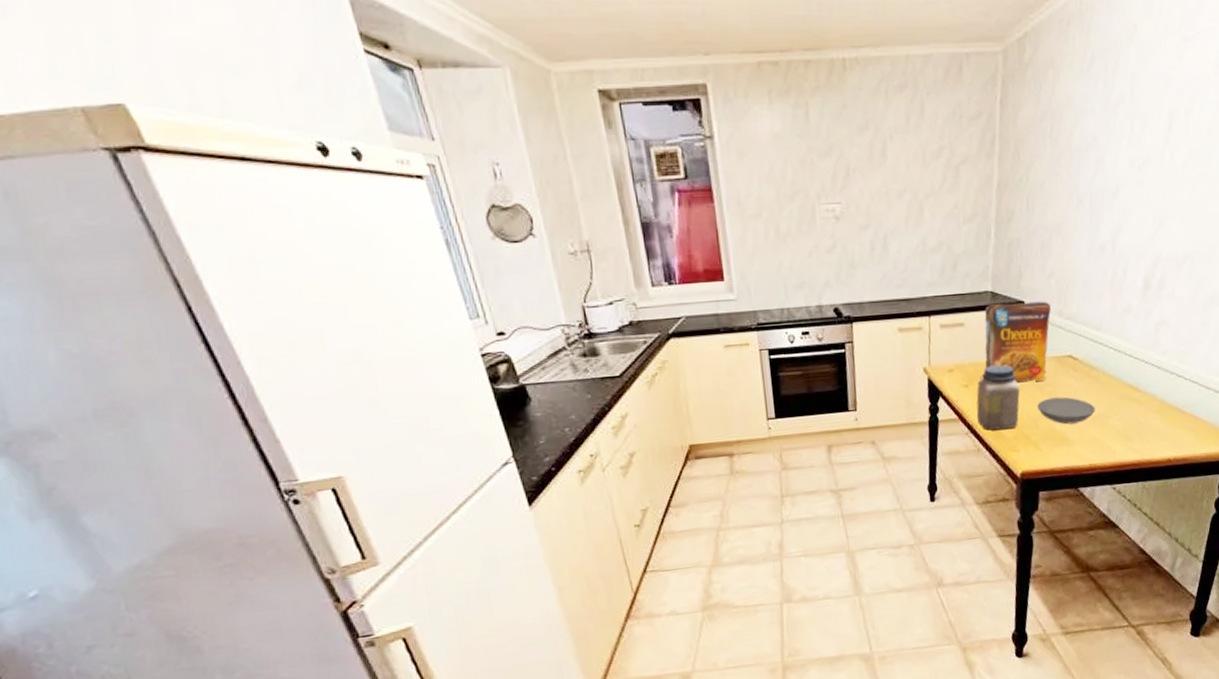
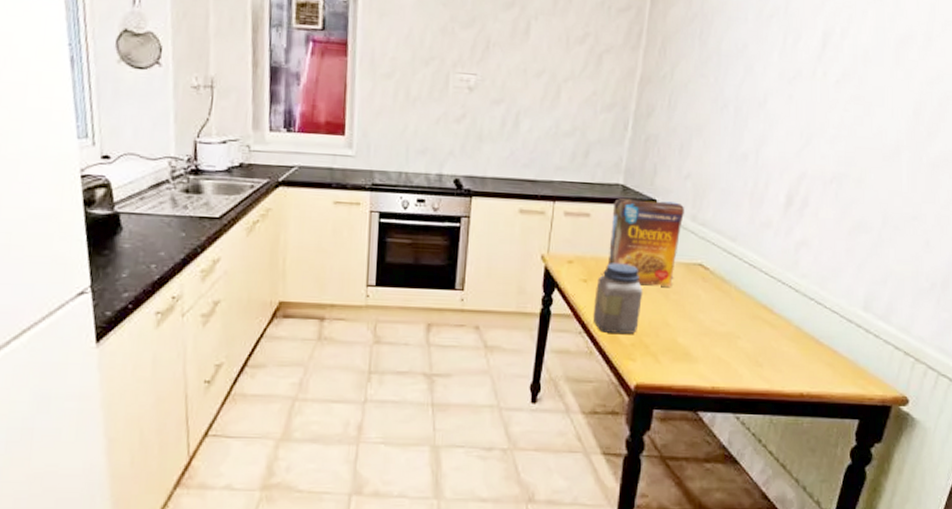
bowl: present [1037,396,1096,425] -> none [660,307,724,339]

